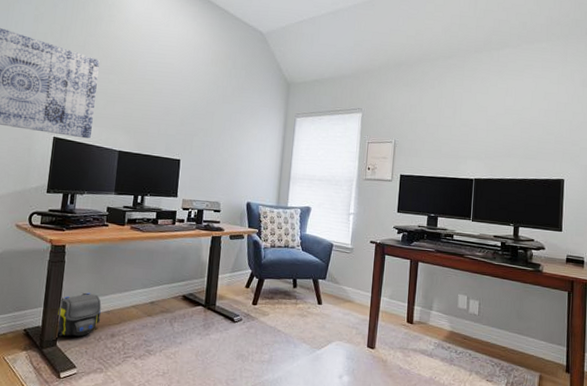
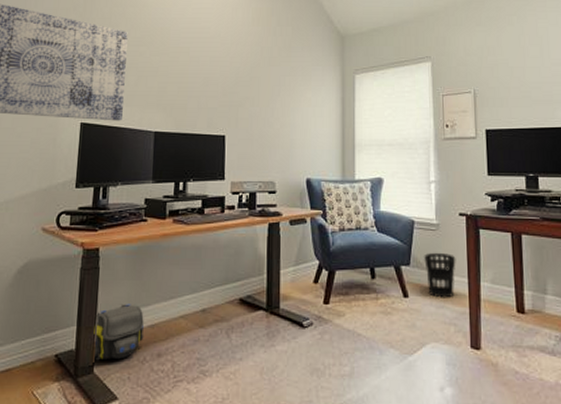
wastebasket: none [338,270,364,308] -> present [424,252,456,298]

